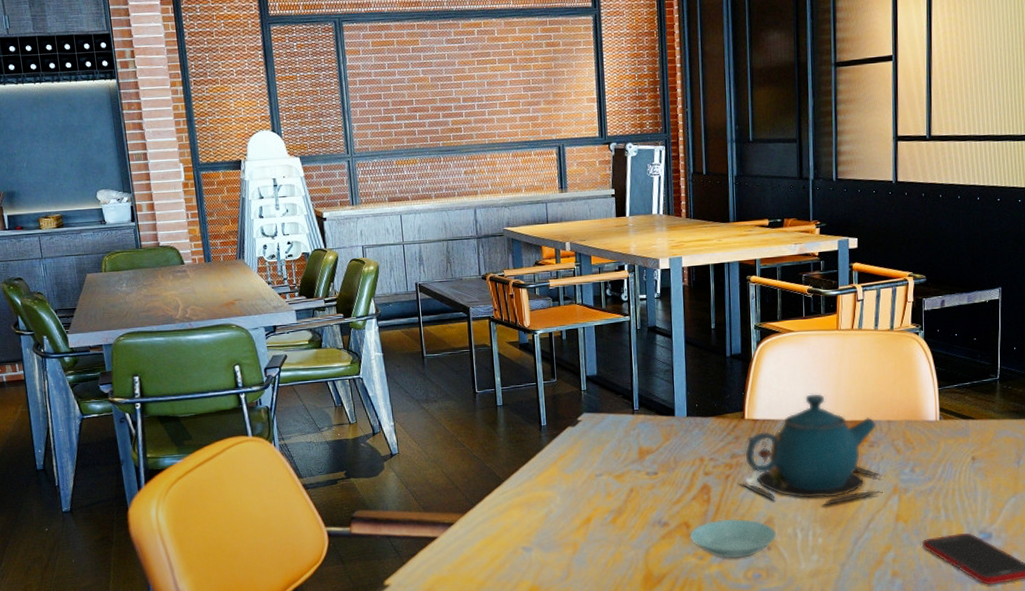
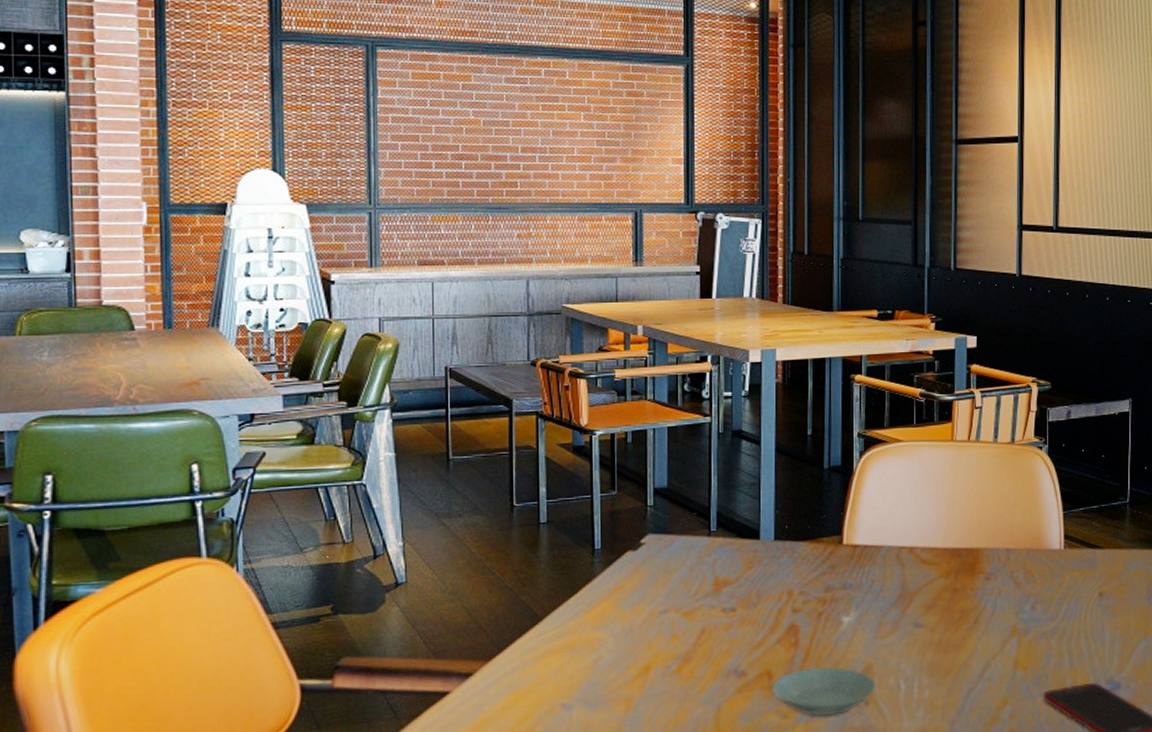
teapot: present [737,394,886,506] -> none [832,515,1004,651]

